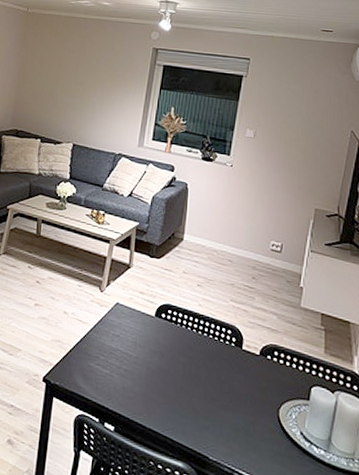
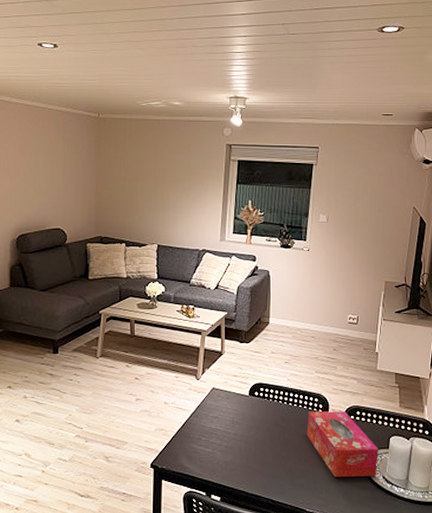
tissue box: none [215,344,297,431] -> present [307,411,378,477]

